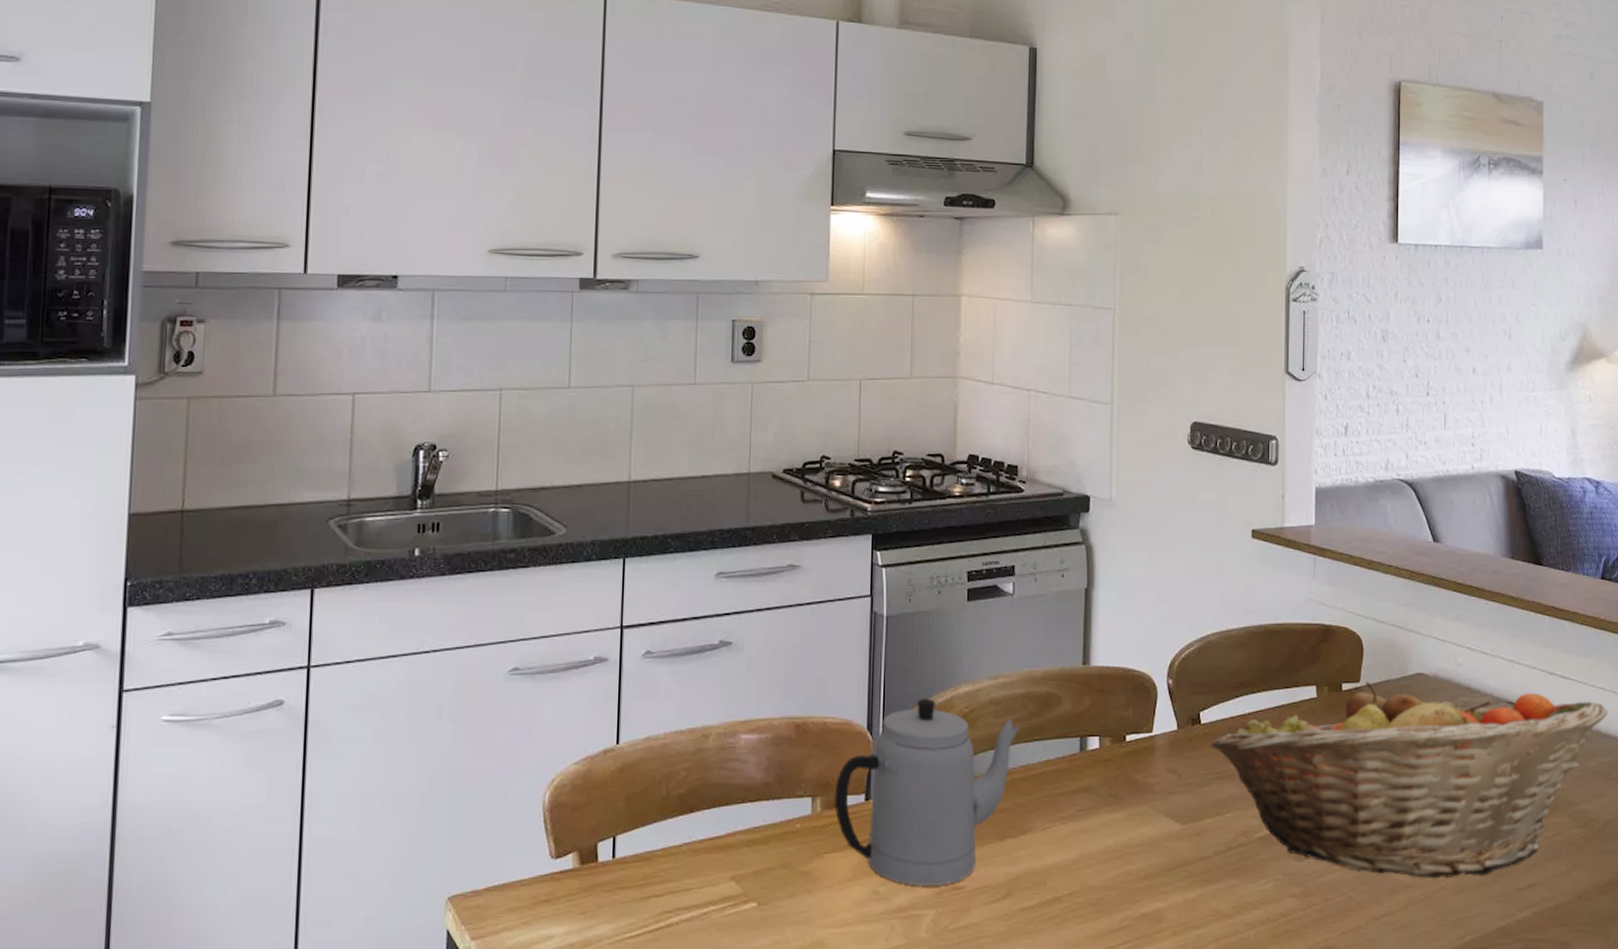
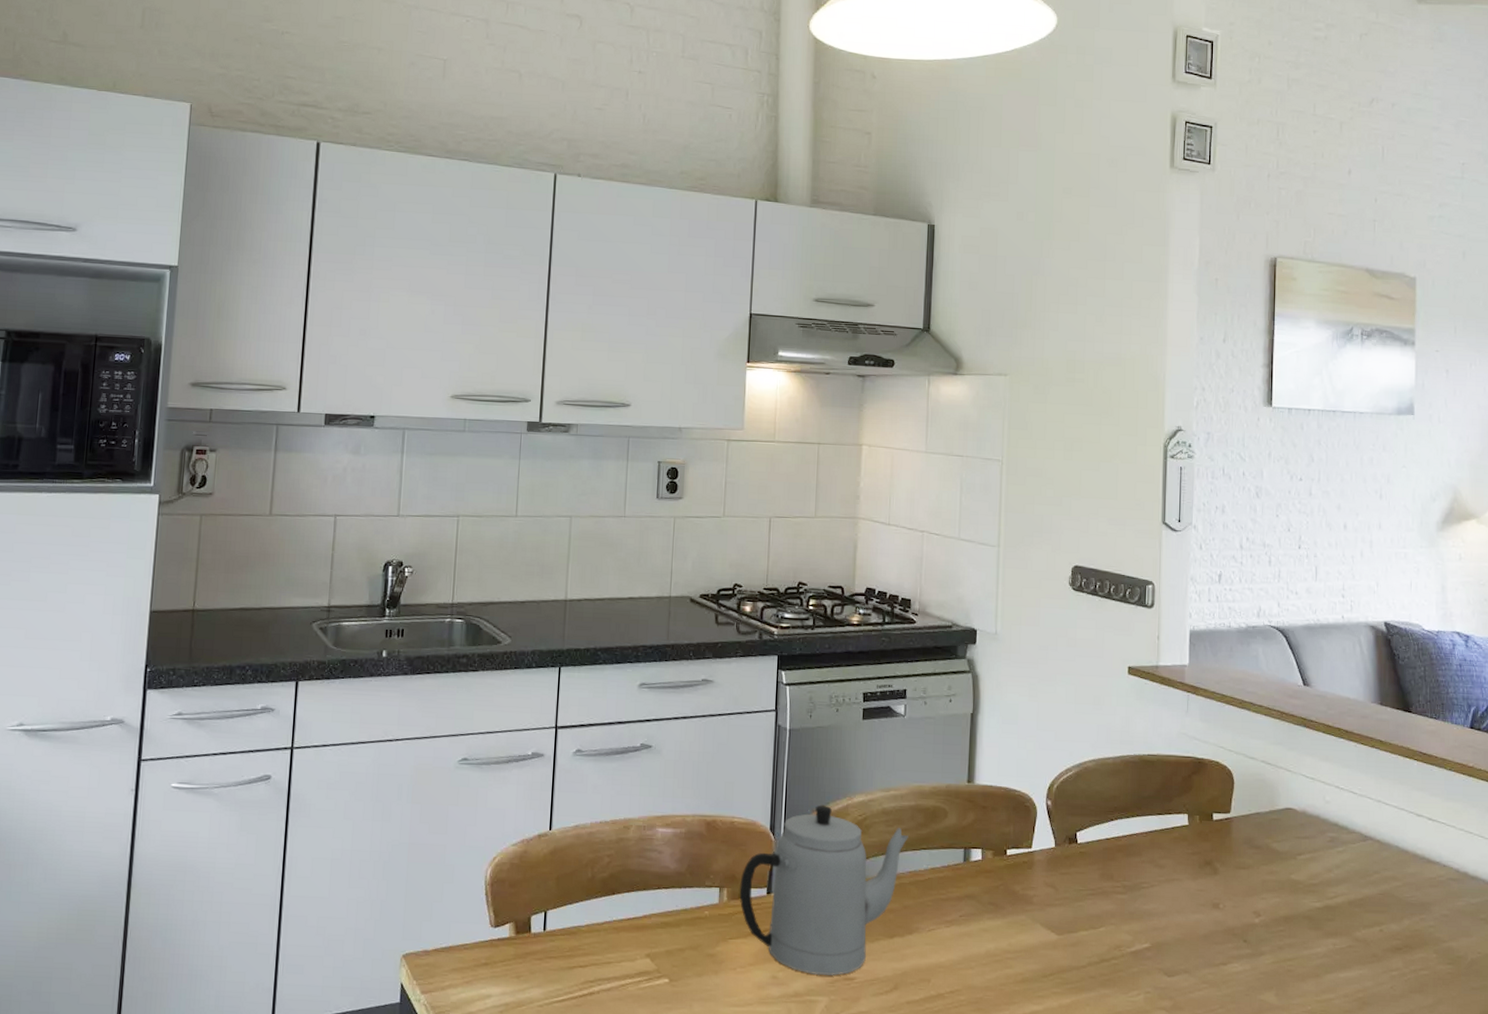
fruit basket: present [1212,682,1608,878] -> none [1087,813,1476,1003]

